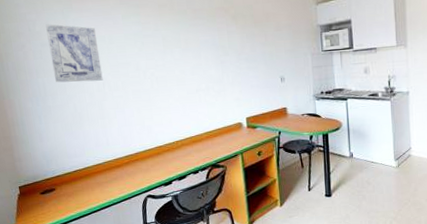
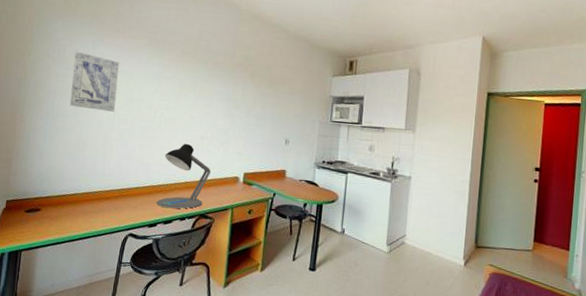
desk lamp: none [164,99,213,165] -> present [156,144,211,209]

